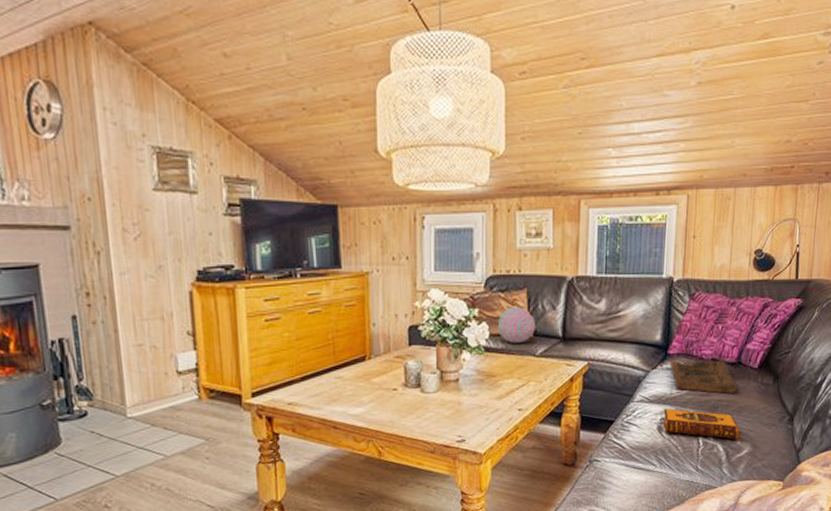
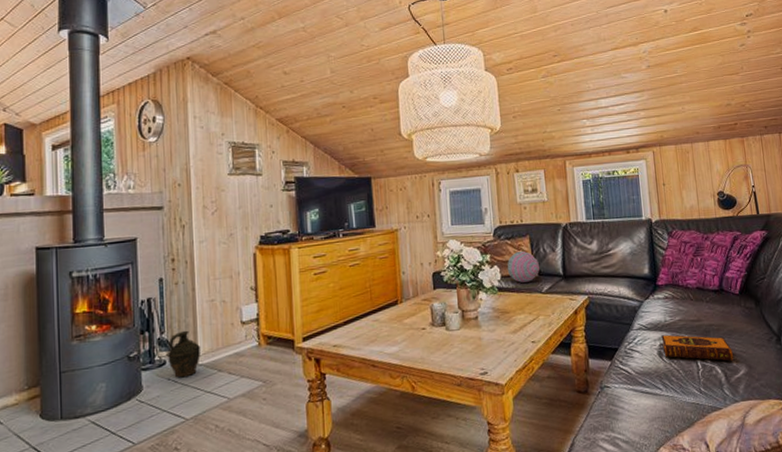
ceramic jug: none [89,378,130,431] -> present [168,330,201,378]
decorative tray: present [670,360,737,395] -> none [660,288,724,319]

